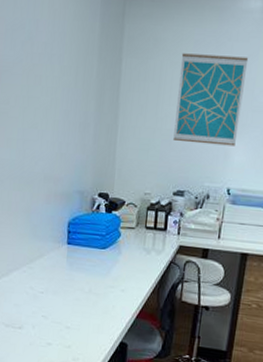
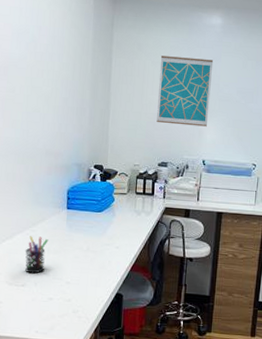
pen holder: none [22,273,47,316] -> present [25,236,49,274]

